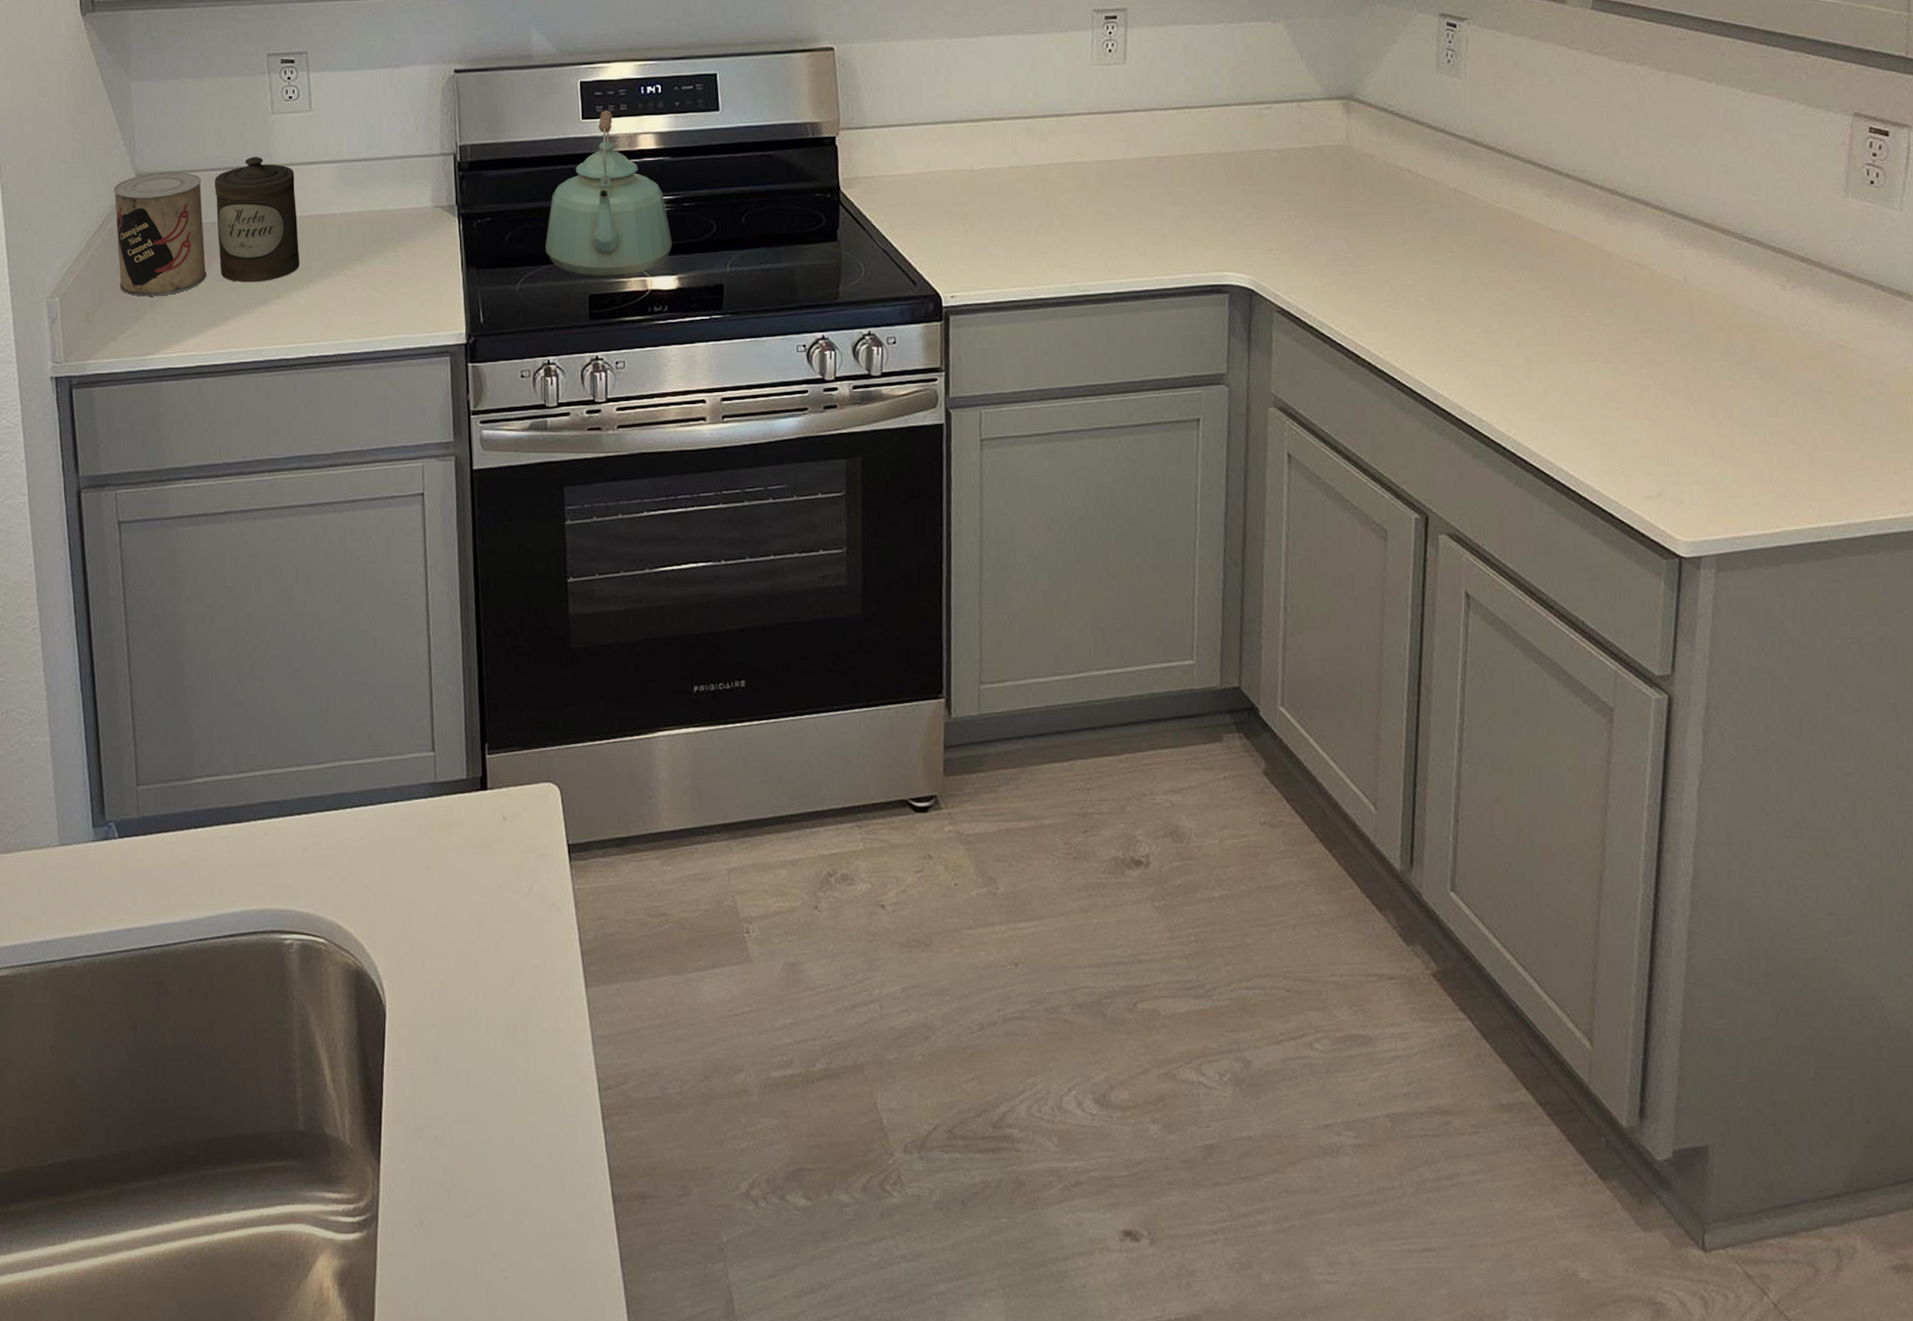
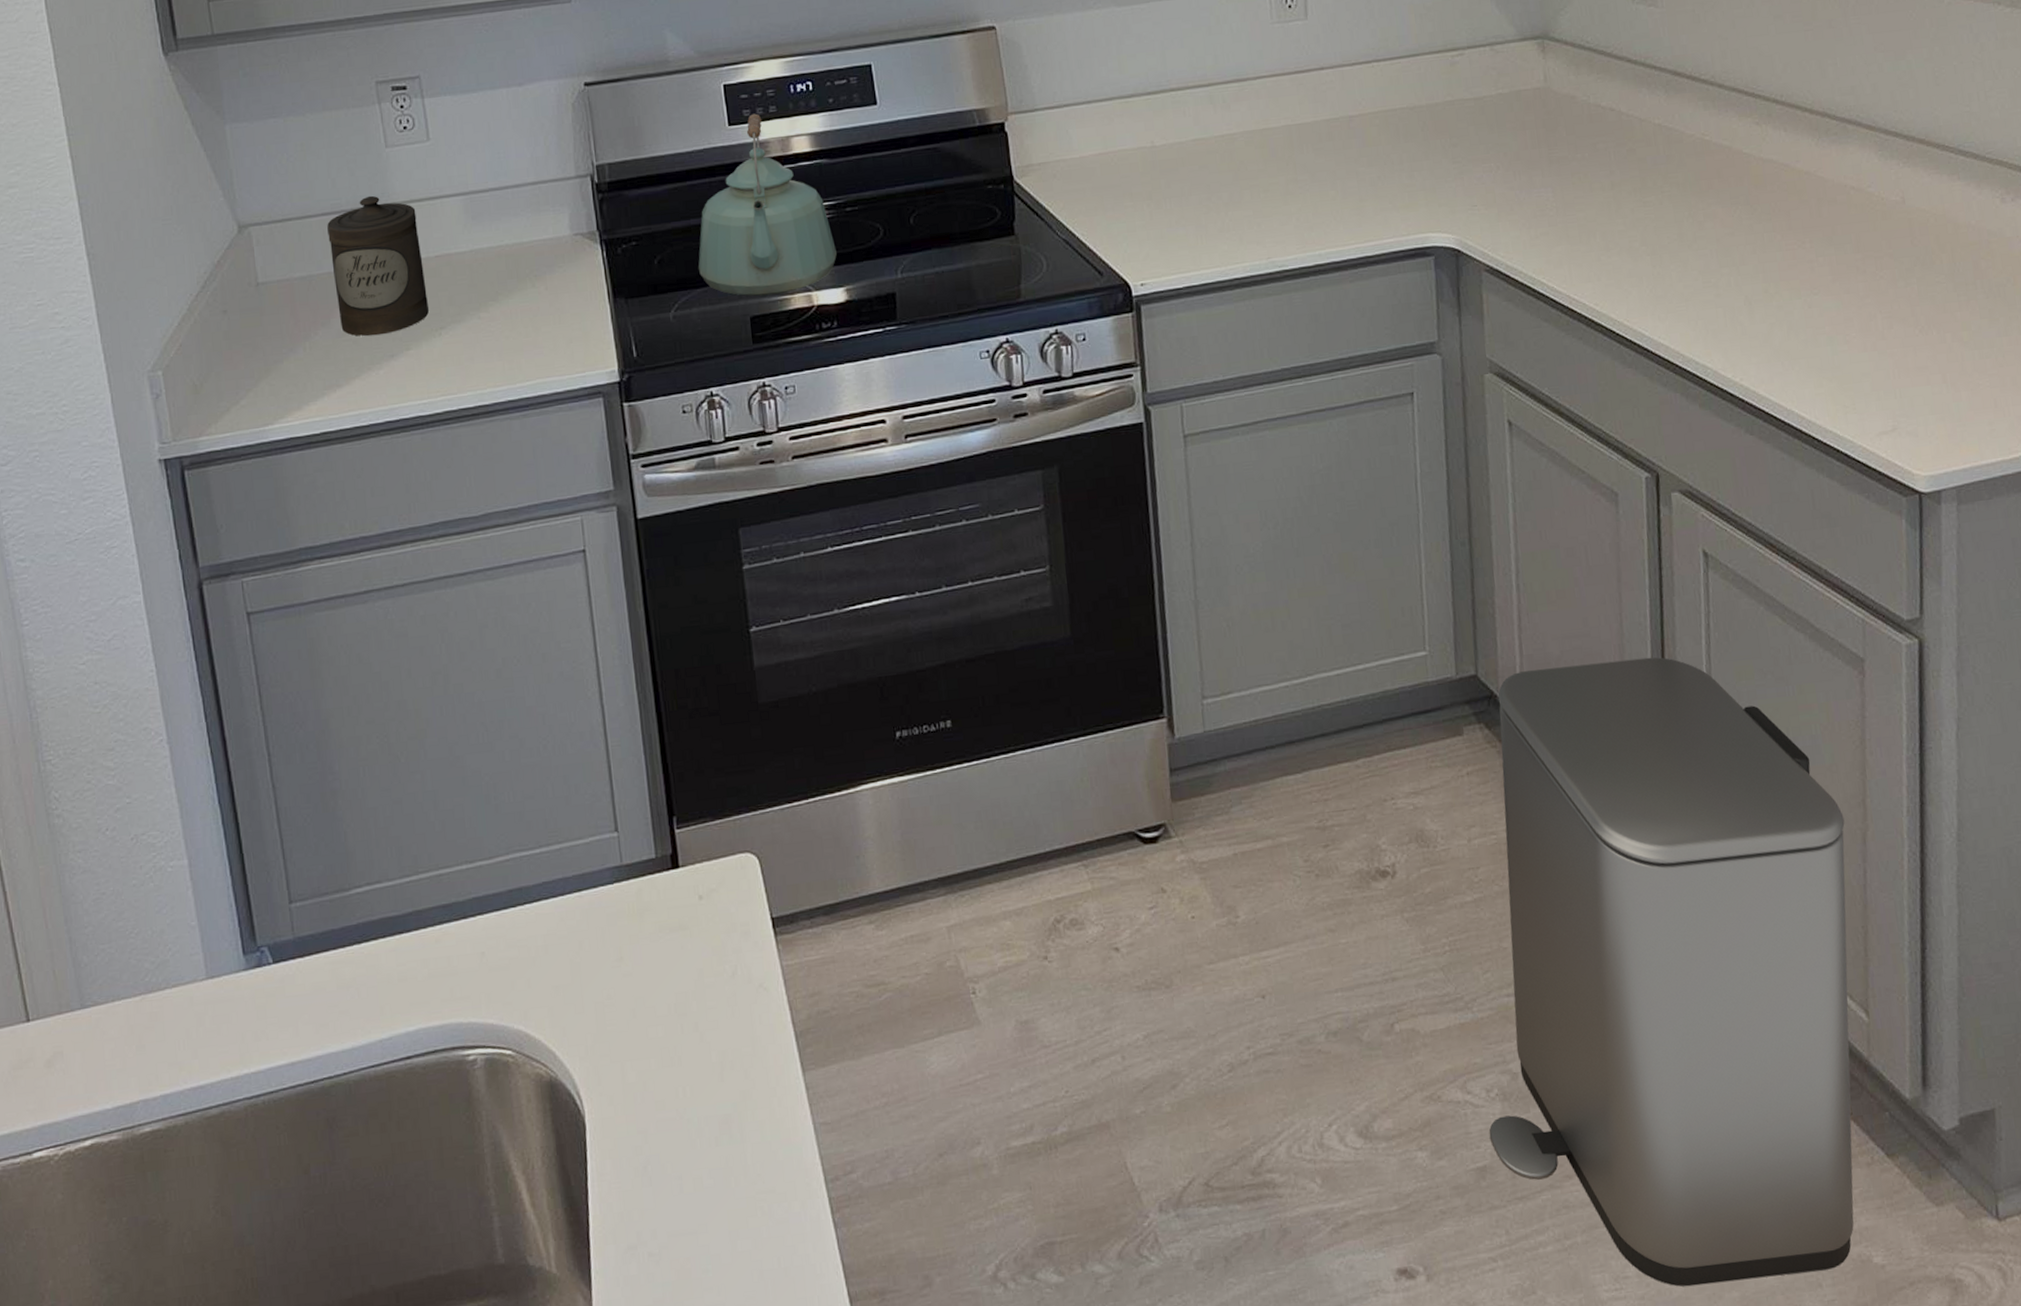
tin can: present [113,172,207,297] -> none [214,220,326,362]
pedal bin: none [1219,687,1583,1279] -> present [1489,657,1854,1287]

